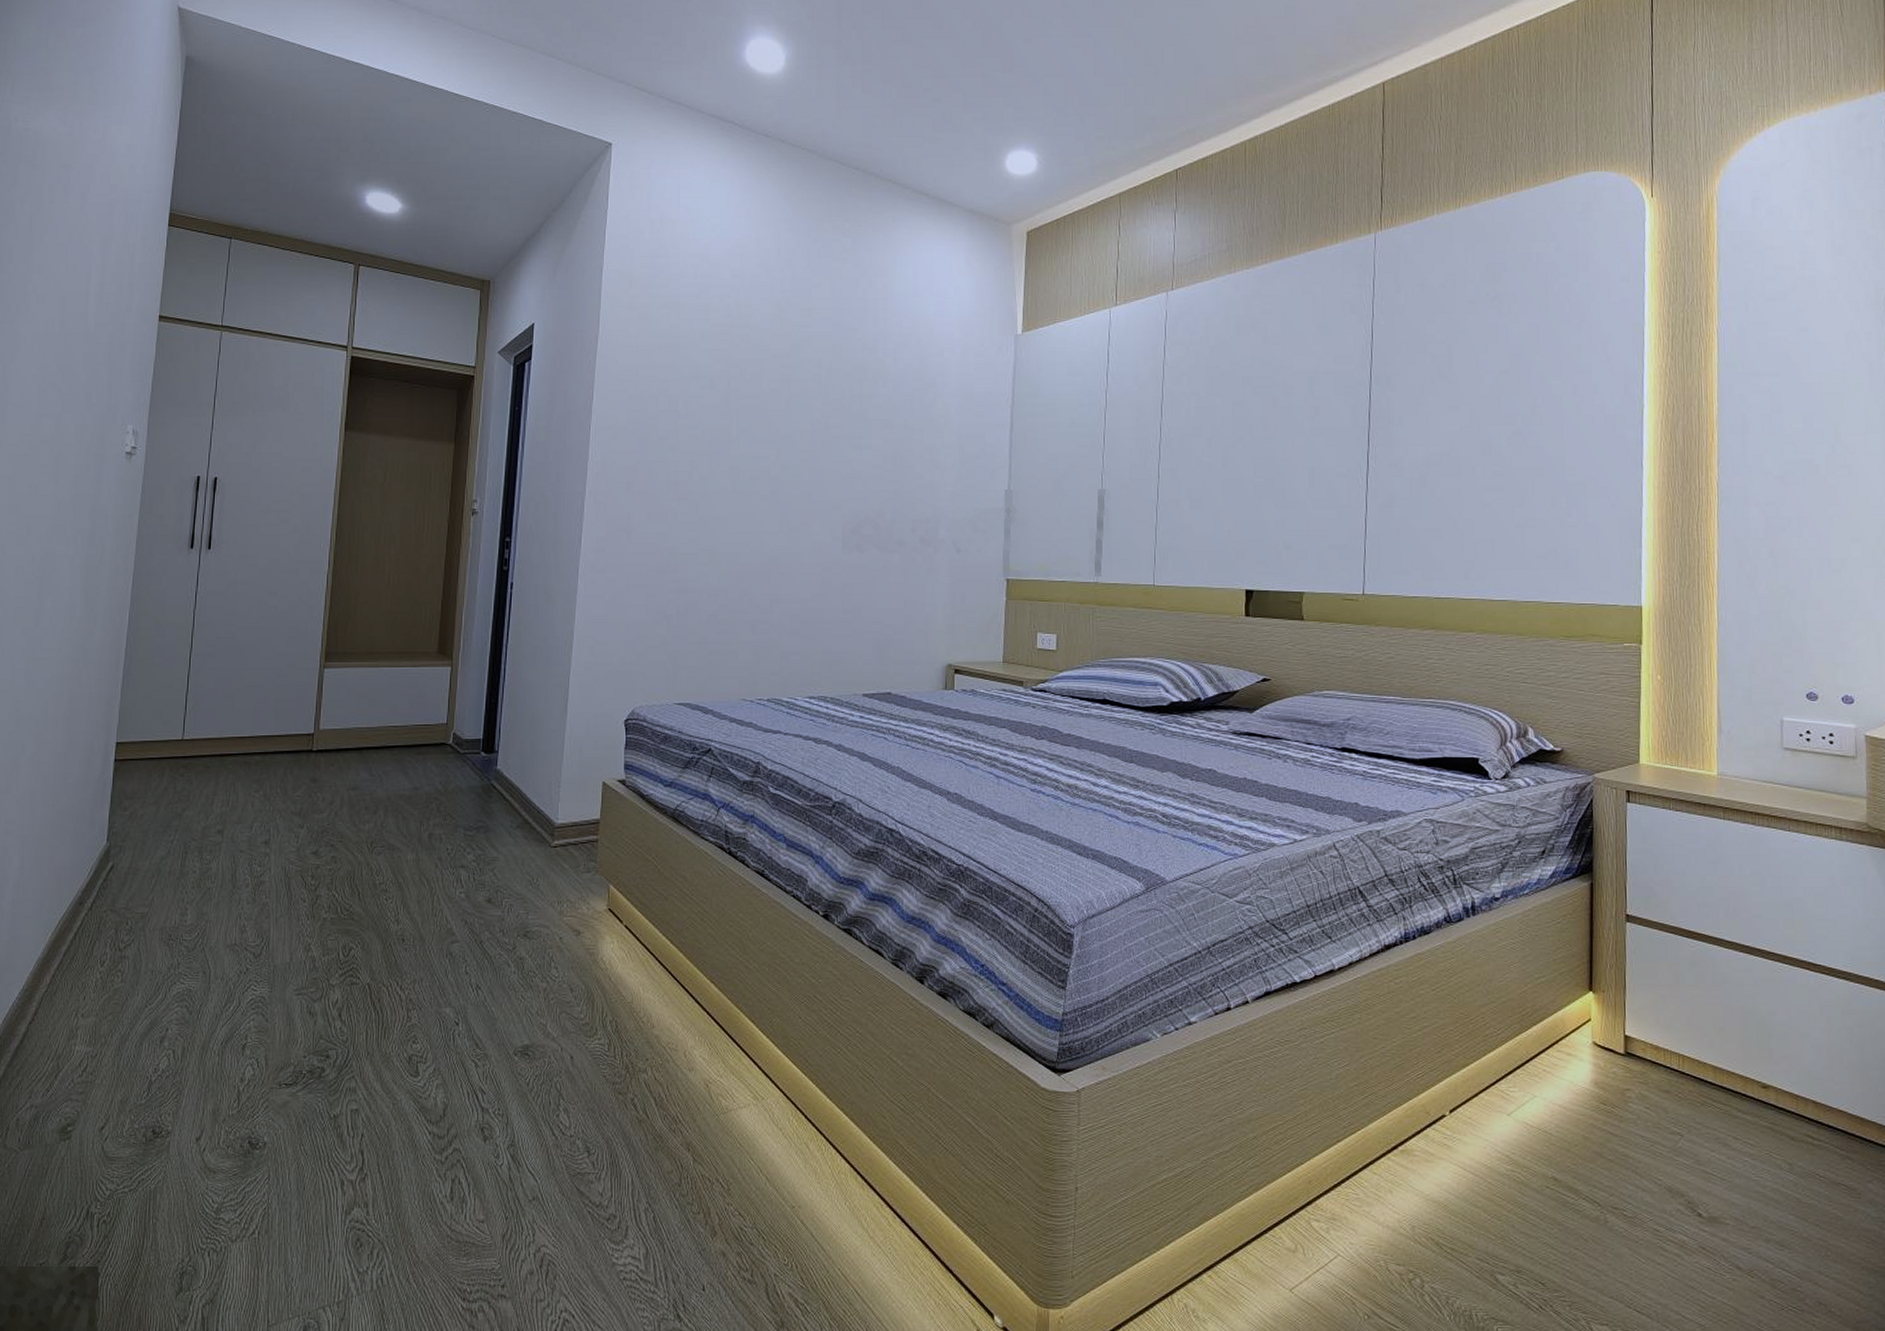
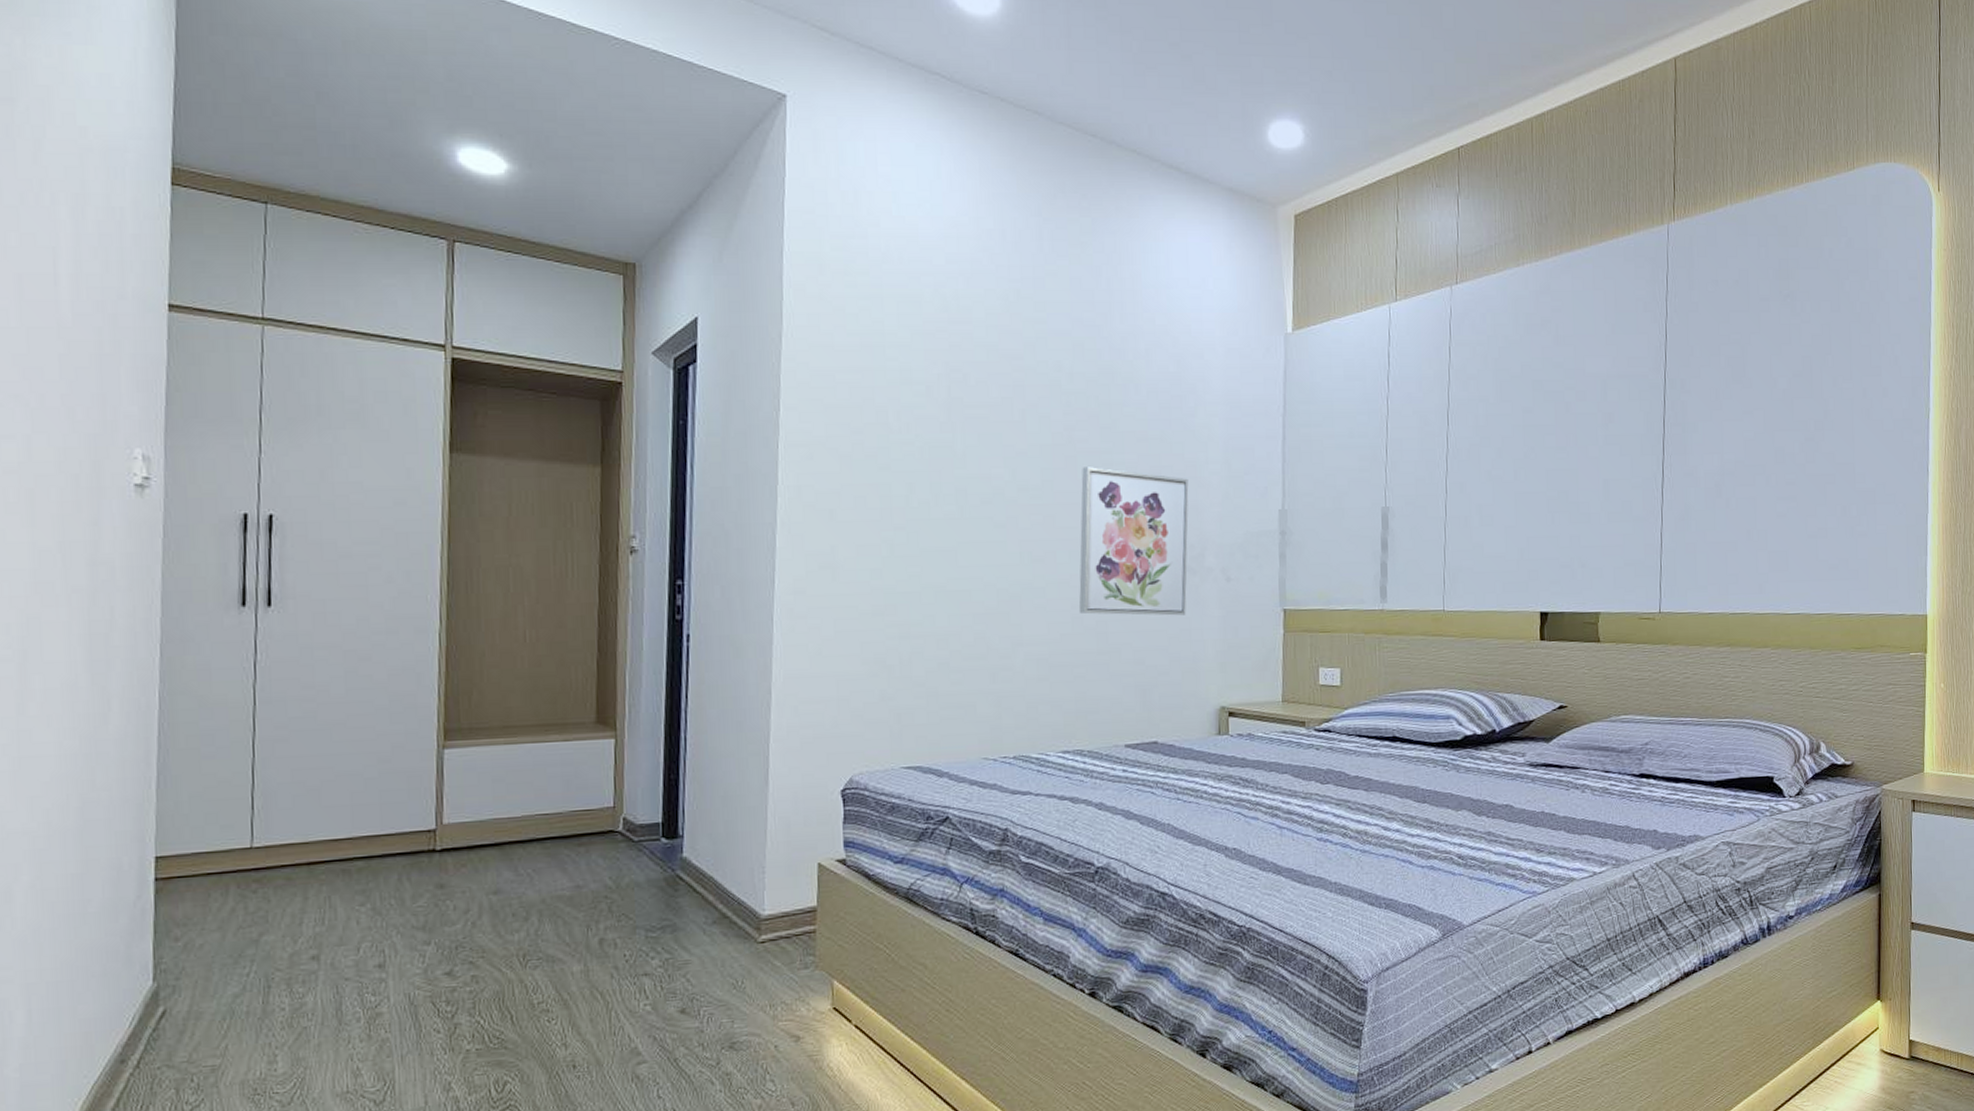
wall art: none [828,449,926,581] -> present [1078,467,1189,616]

